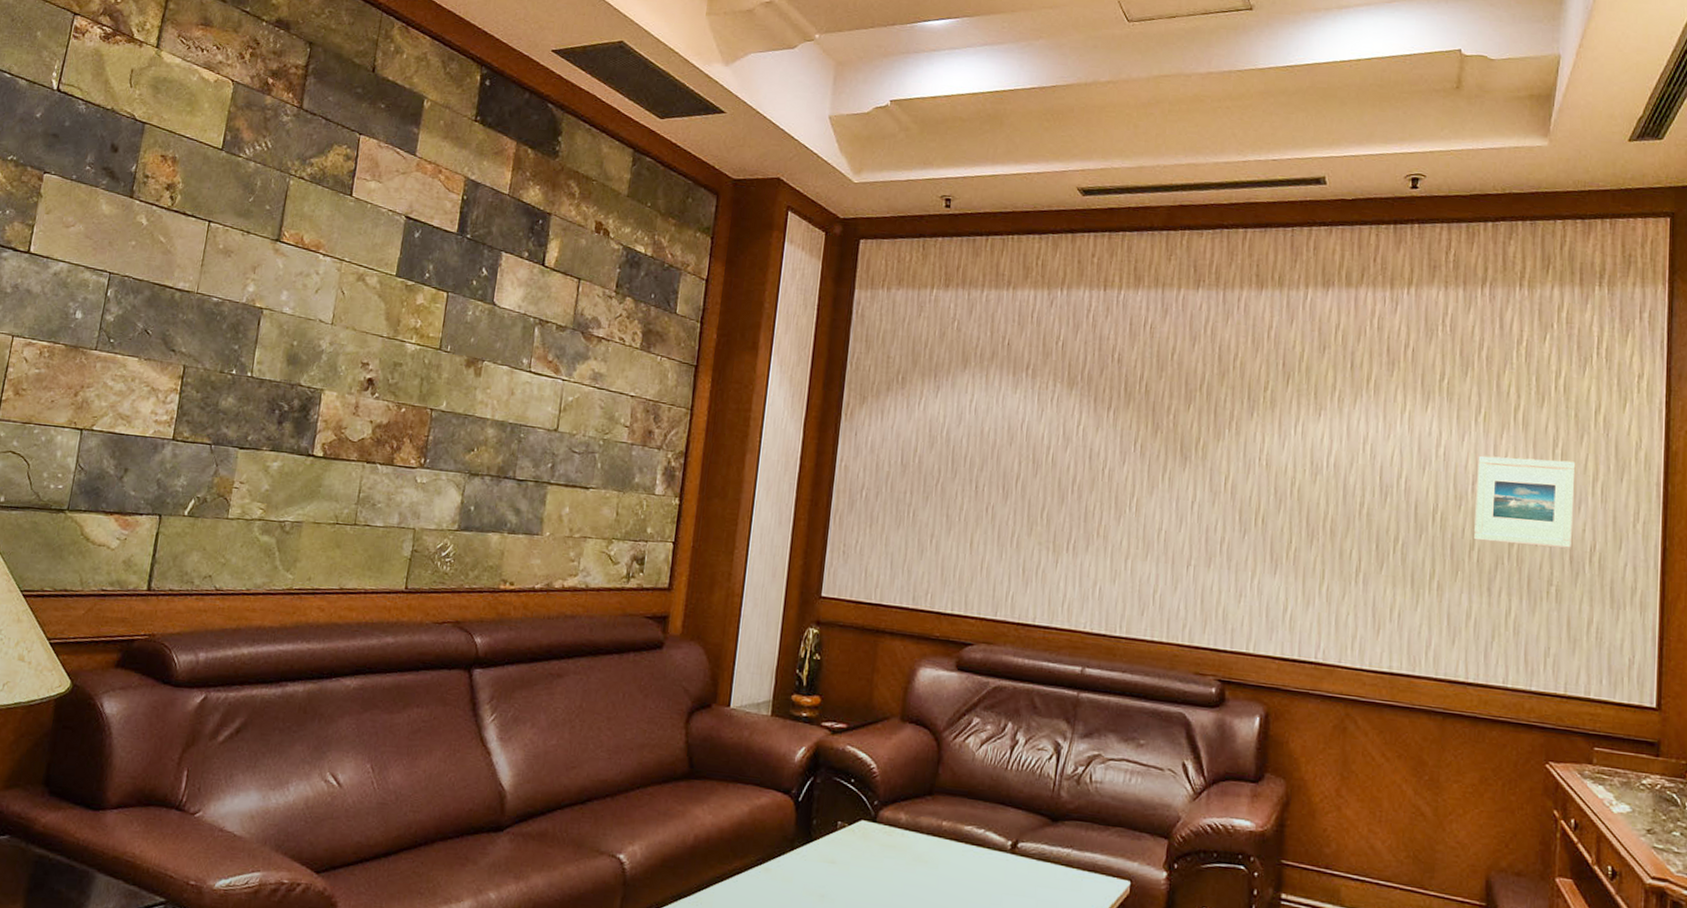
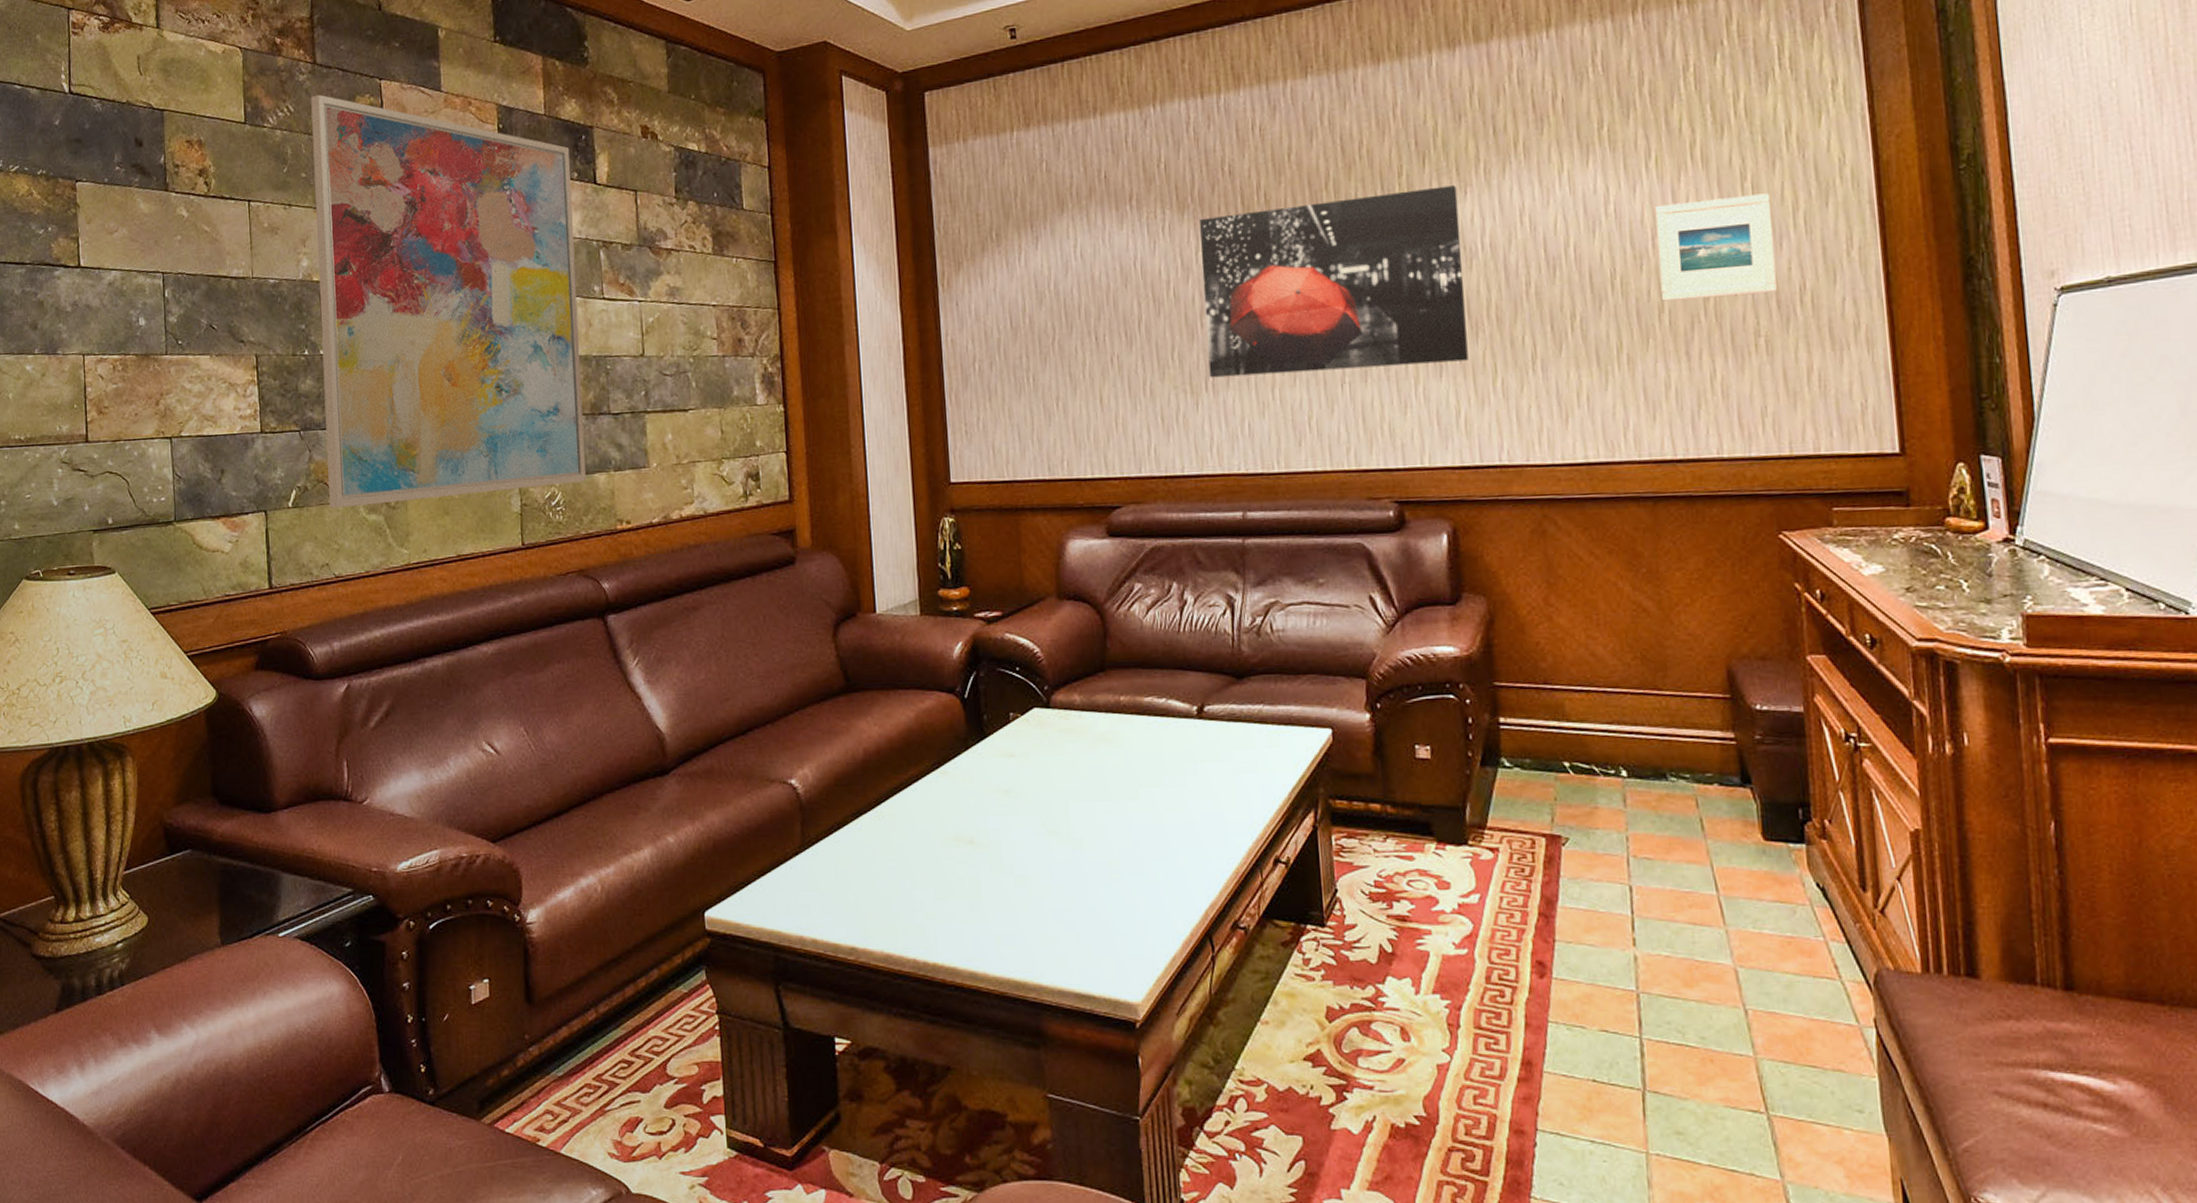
wall art: none [225,136,526,539] -> present [311,94,586,509]
wall art: none [1072,396,1313,564] -> present [1200,185,1469,378]

